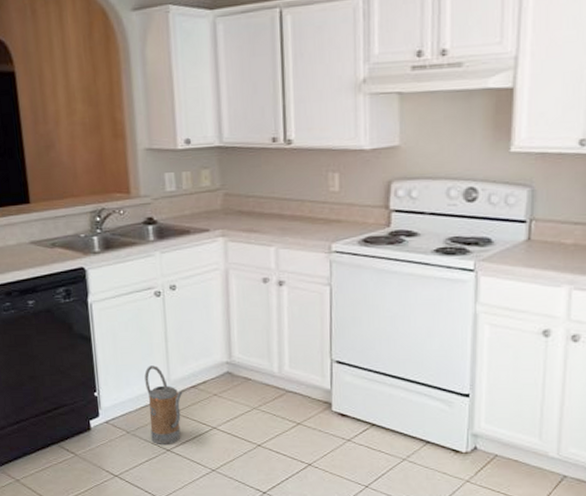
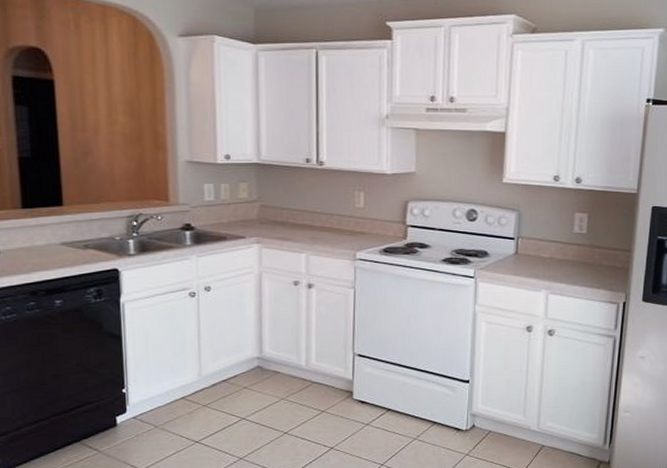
watering can: present [144,365,183,444] -> none [176,362,214,437]

